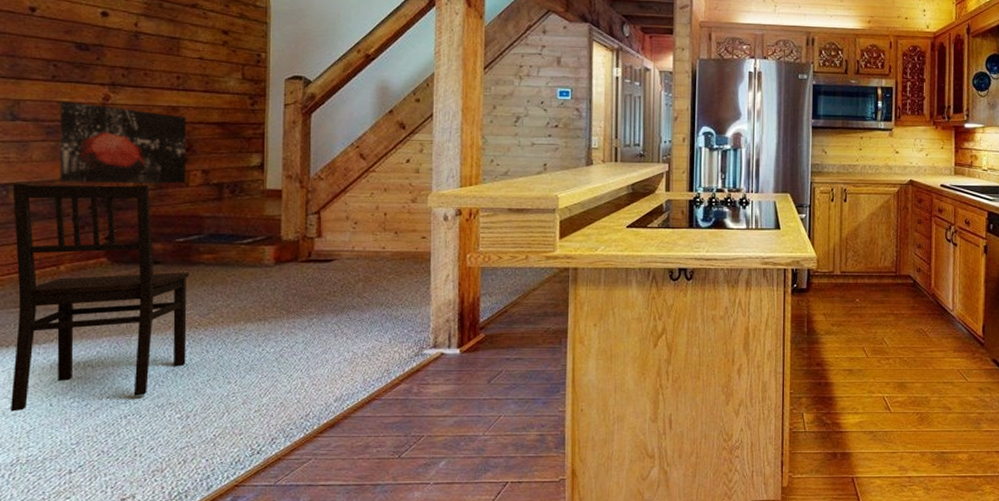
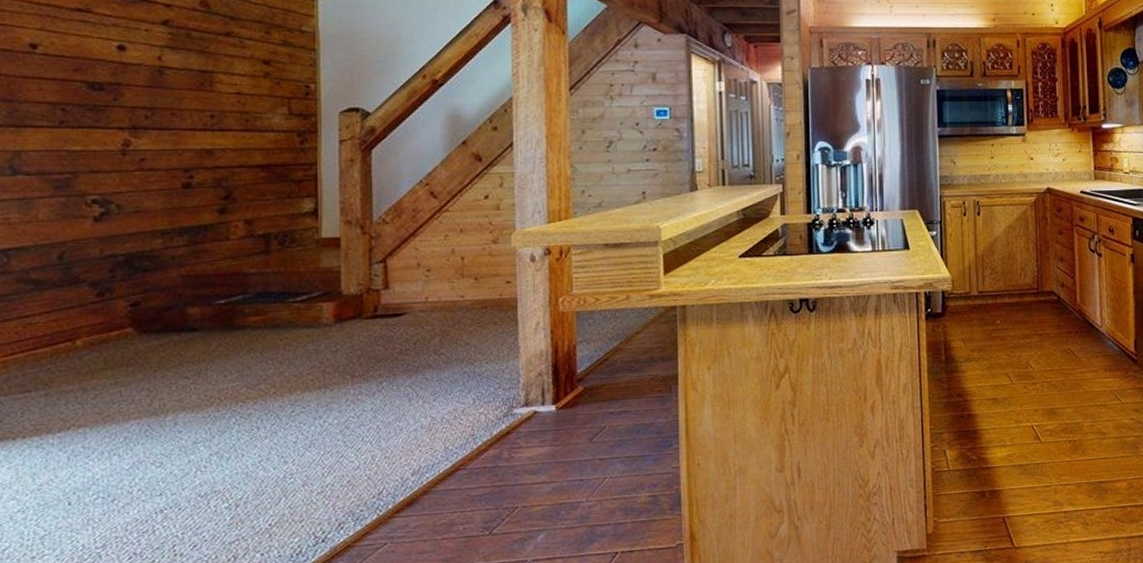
dining chair: present [11,184,190,412] -> none [15,240,235,515]
wall art: present [59,101,187,184] -> none [71,149,226,244]

